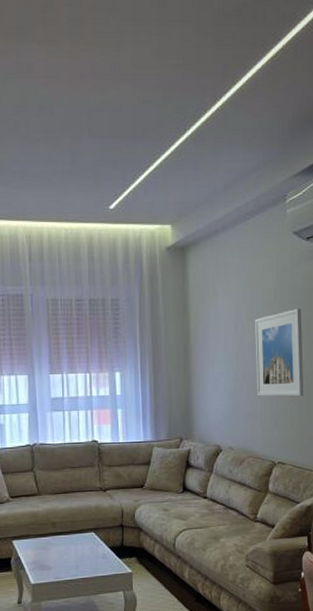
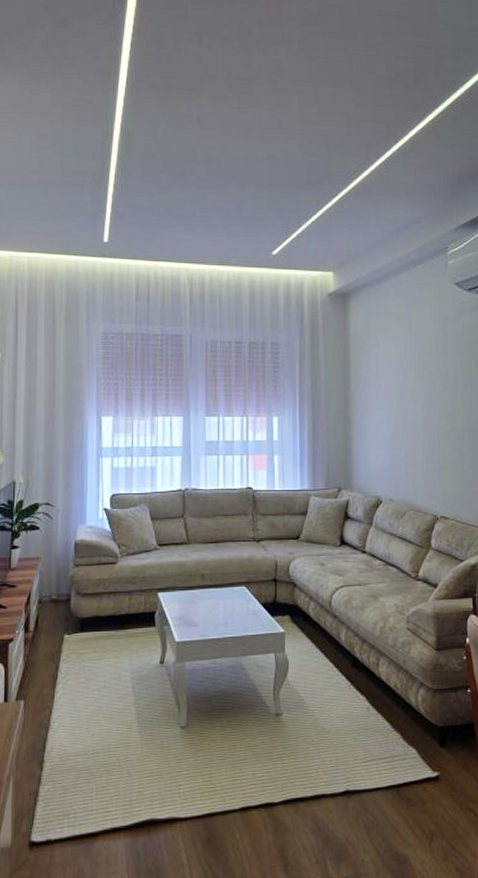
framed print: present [255,308,304,397] -> none [417,358,467,448]

